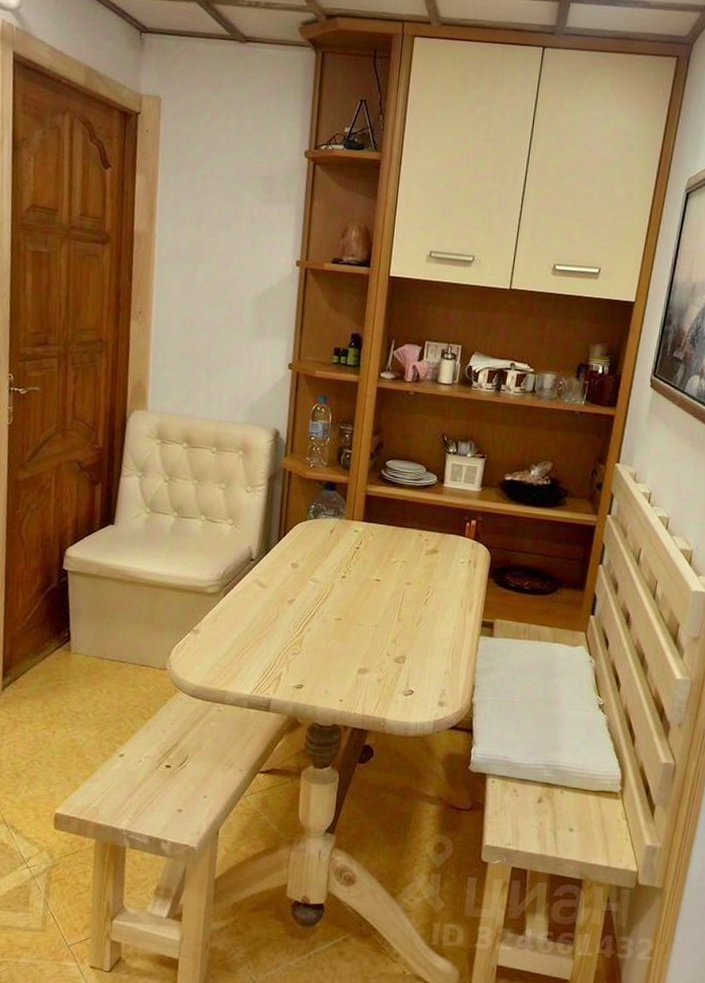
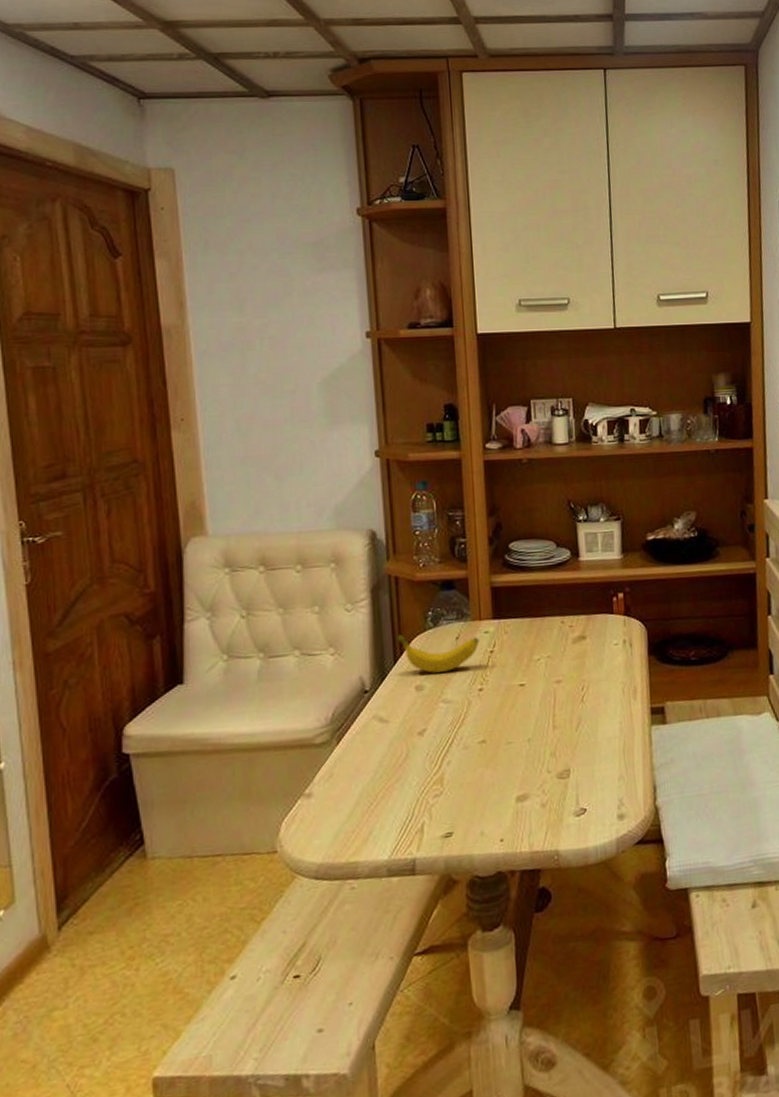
banana: none [283,519,349,557] -> present [397,634,480,673]

